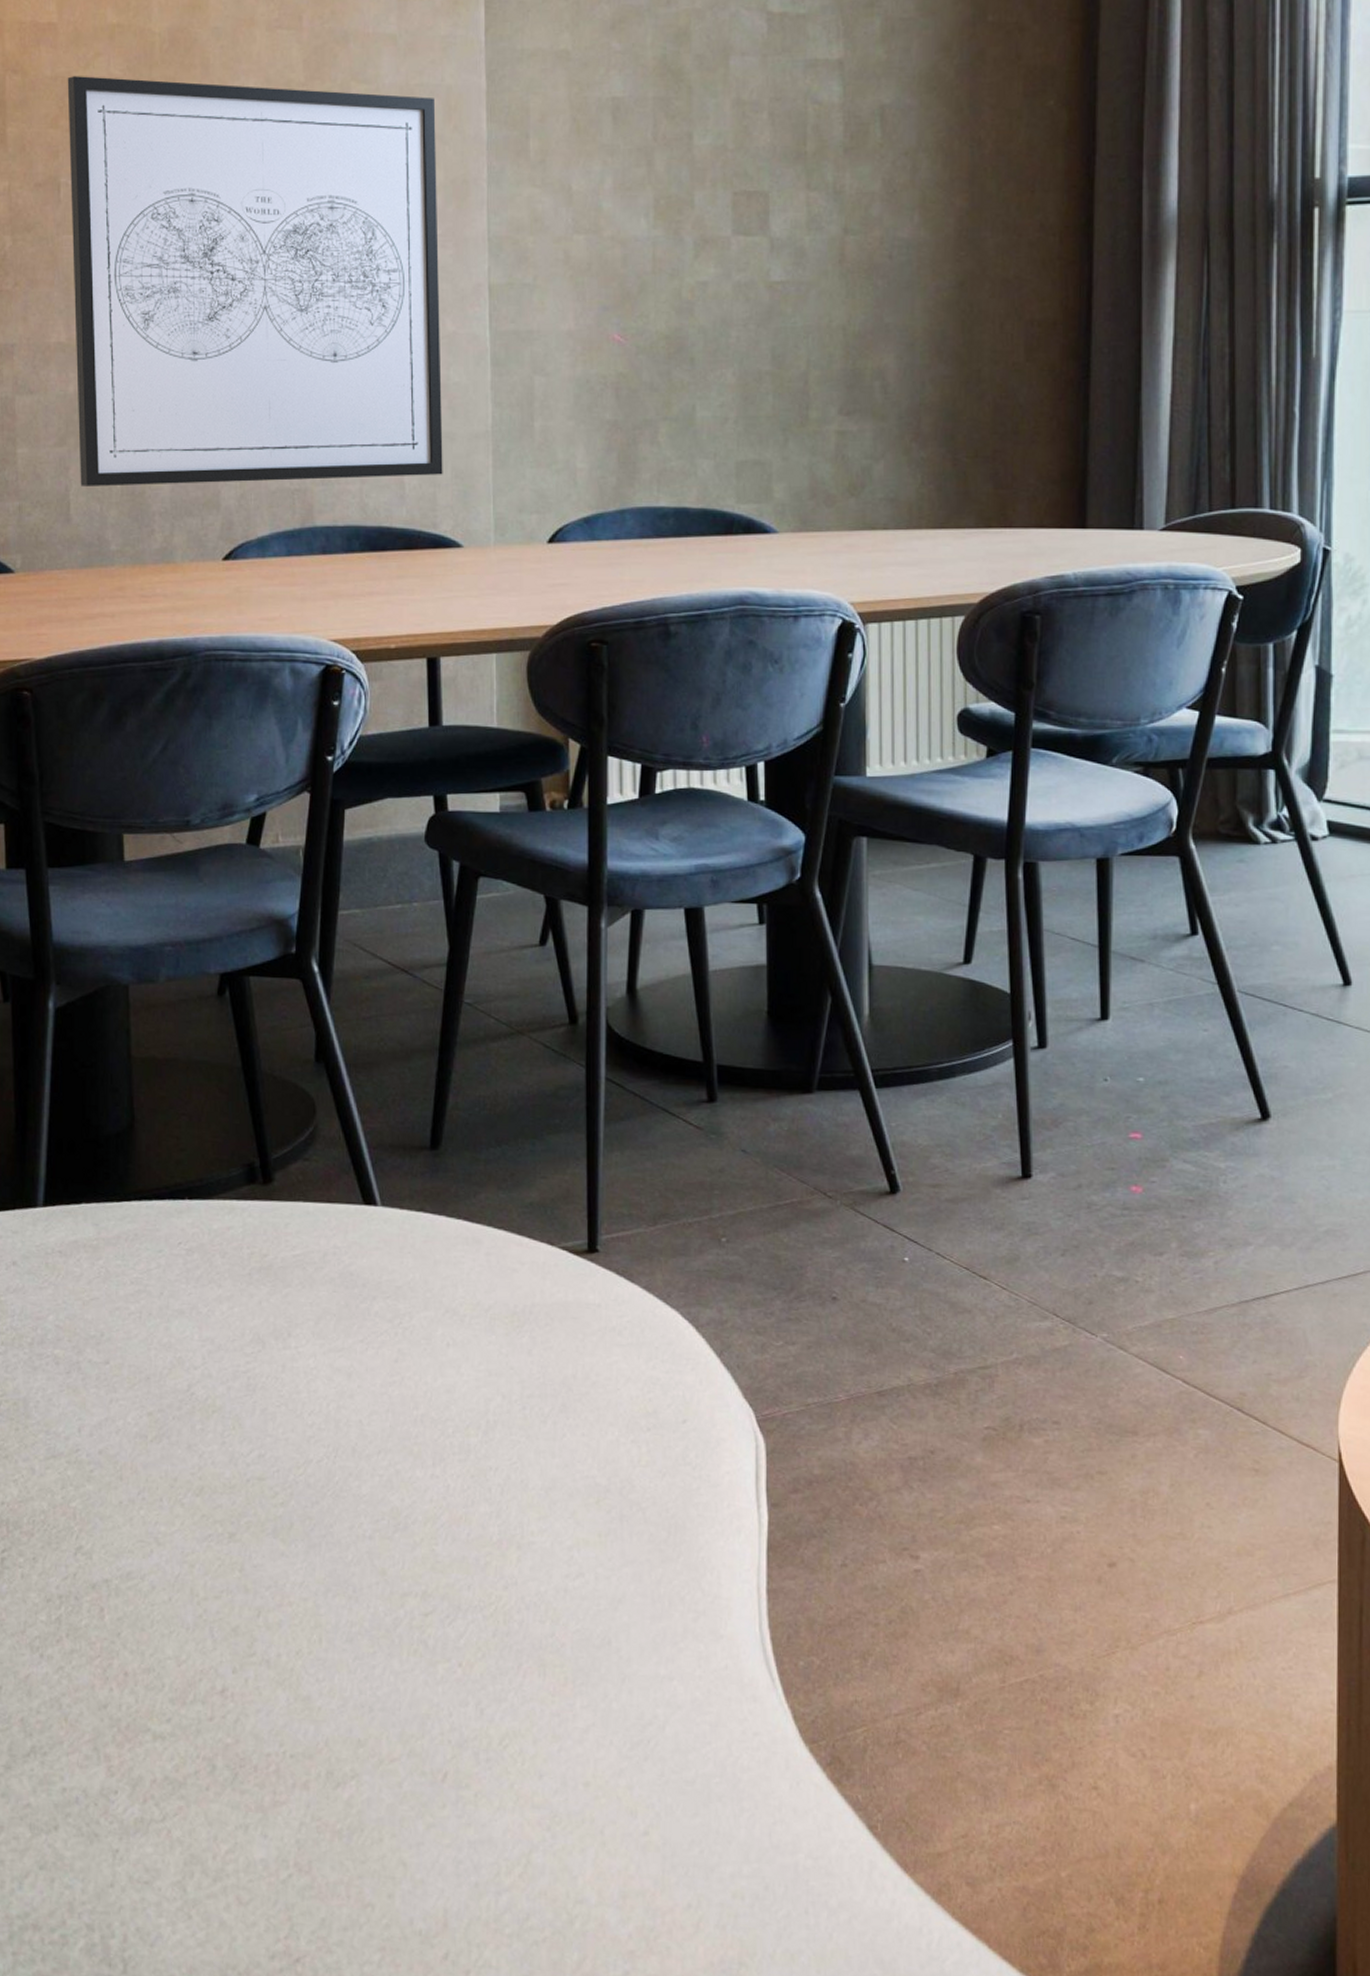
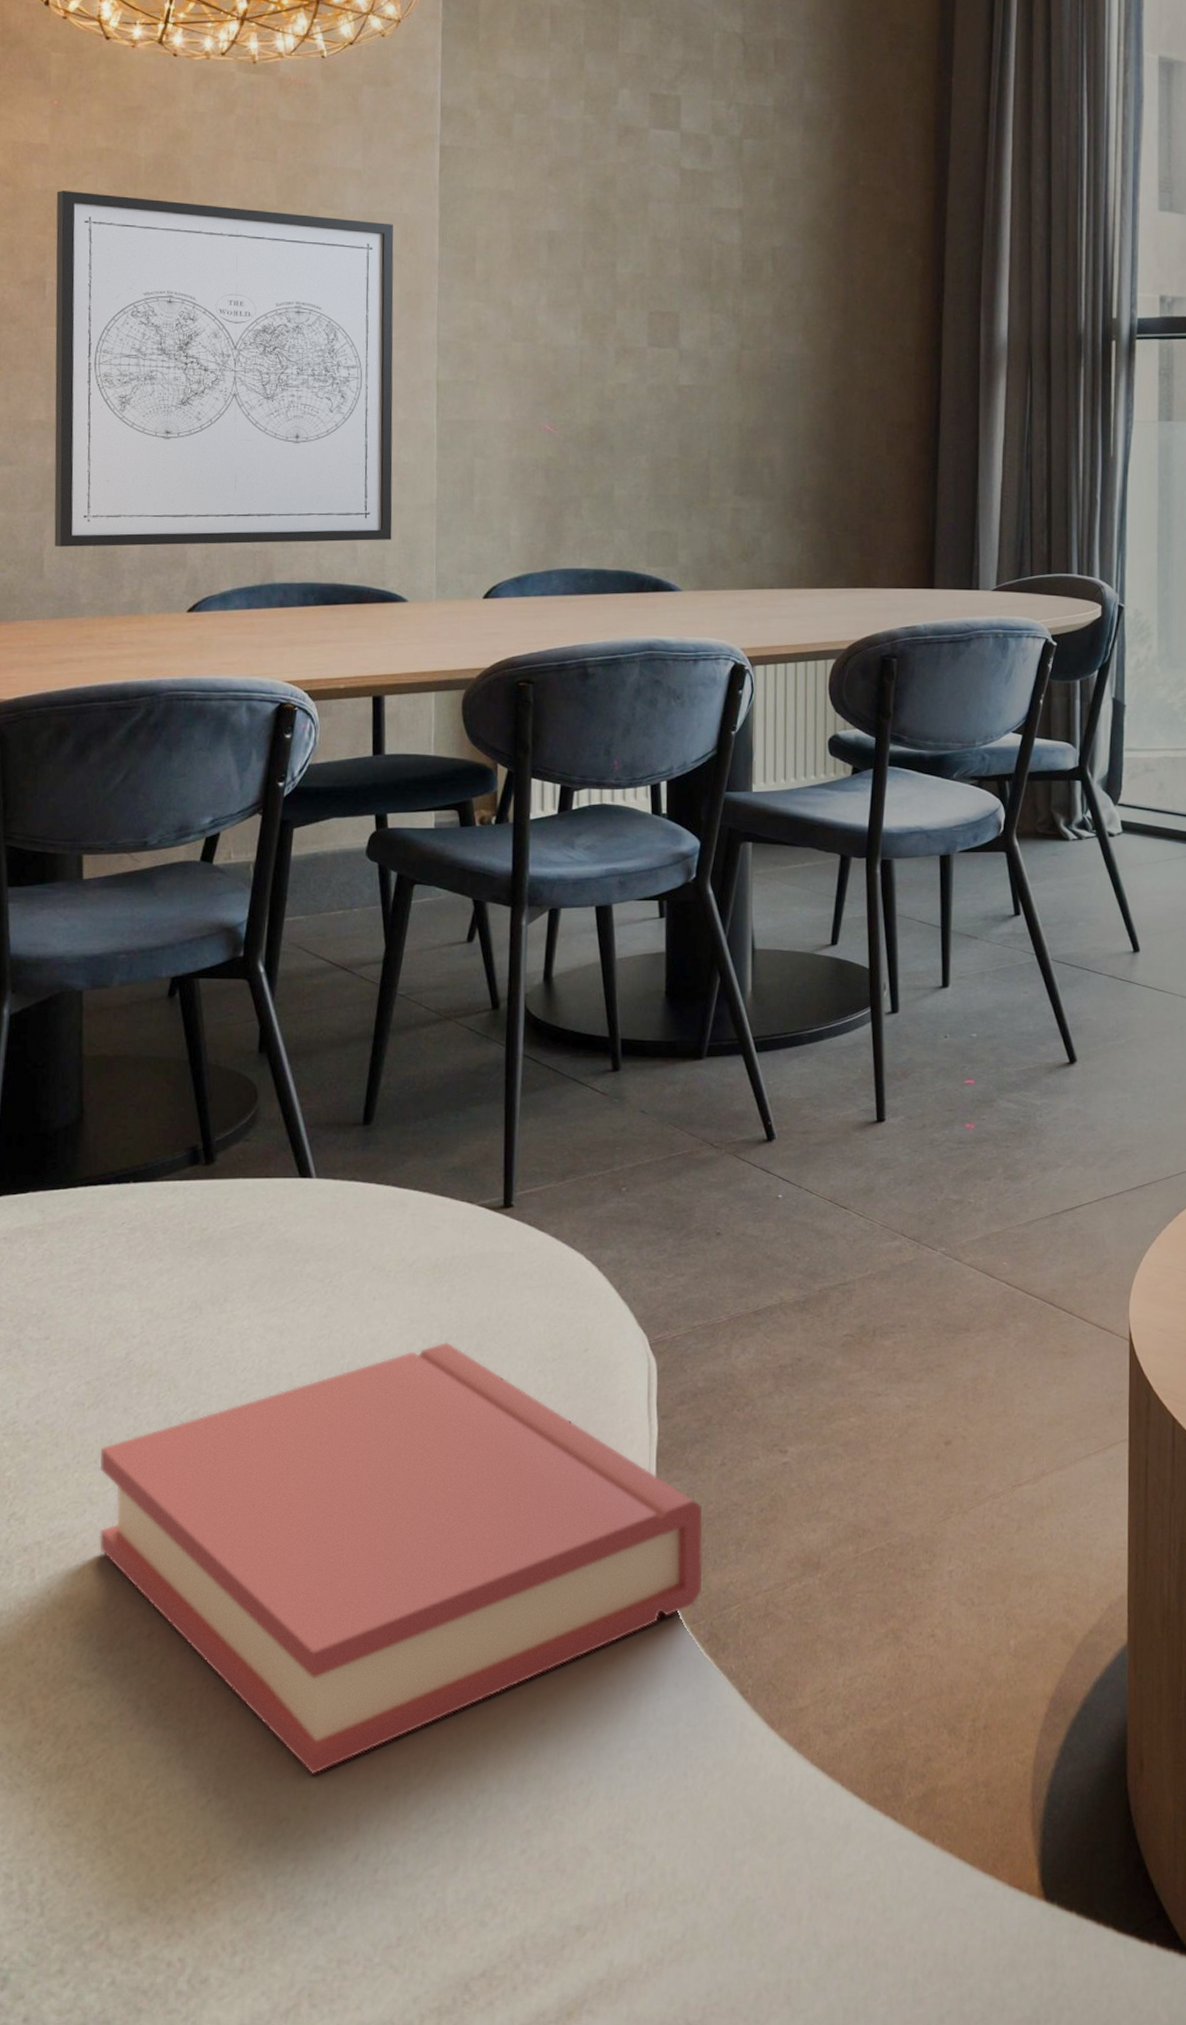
hardback book: none [165,1399,823,1861] -> present [99,1341,703,1774]

